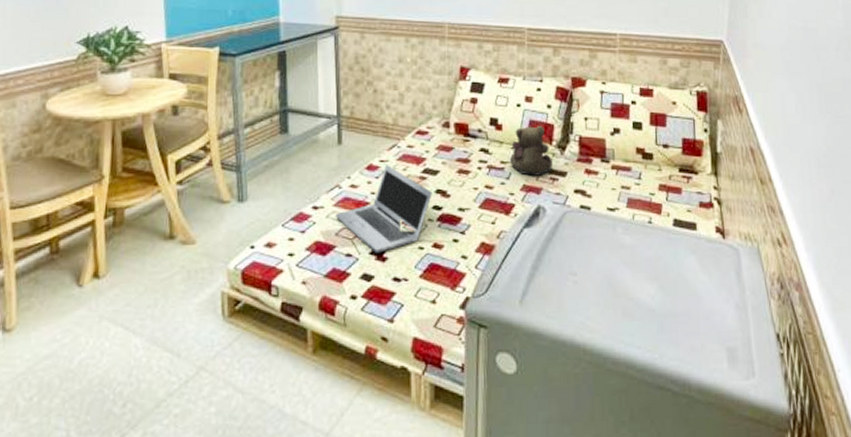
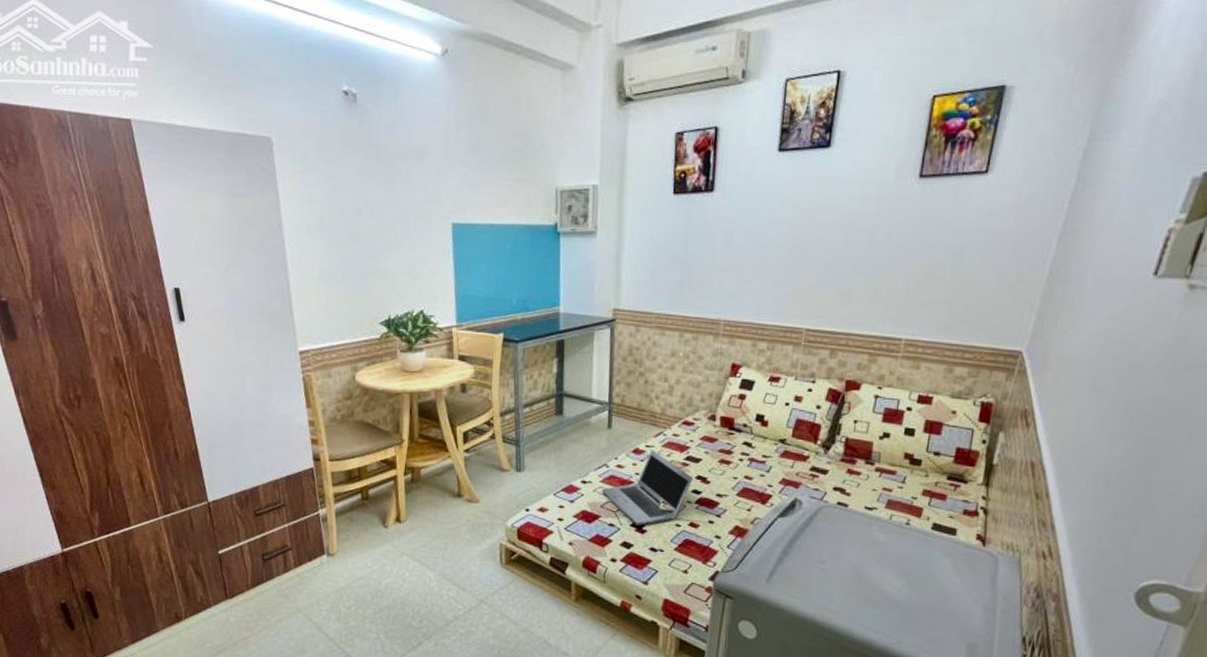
teddy bear: present [510,126,553,176] -> none [772,424,815,472]

